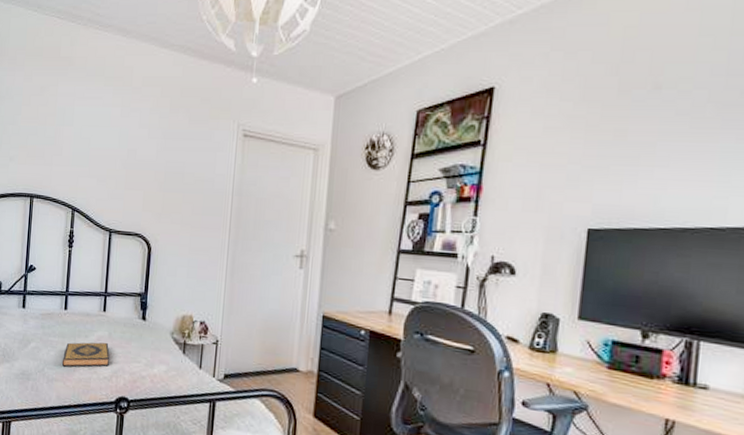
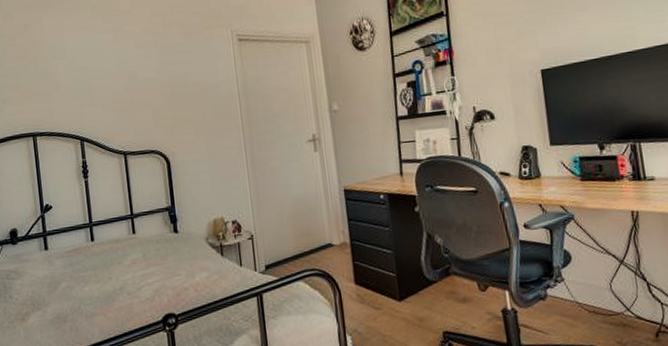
hardback book: present [61,342,110,367] -> none [98,263,149,299]

